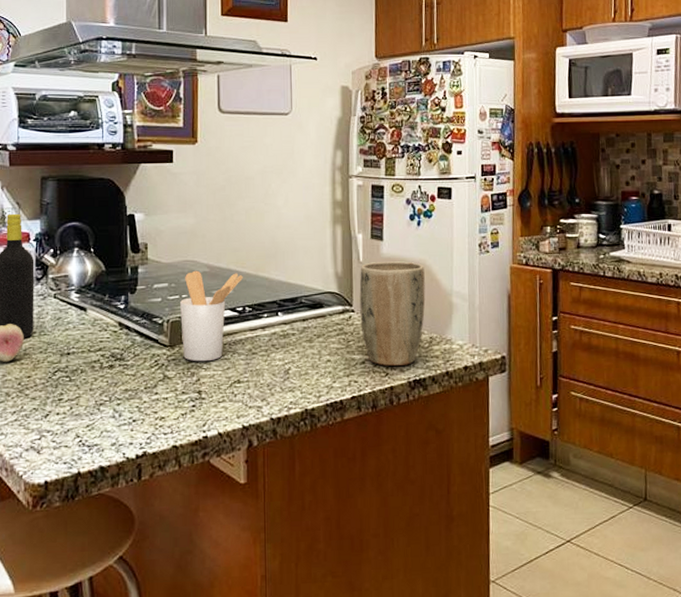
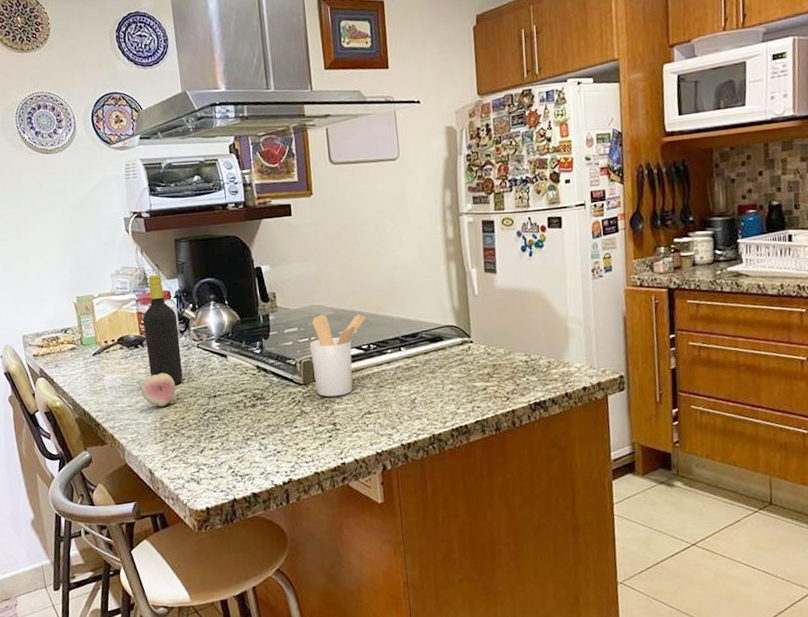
plant pot: present [359,261,426,367] -> none [476,291,542,391]

